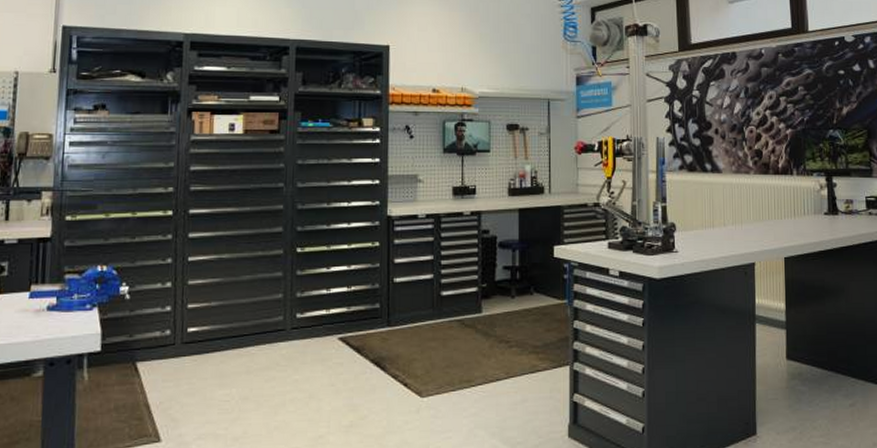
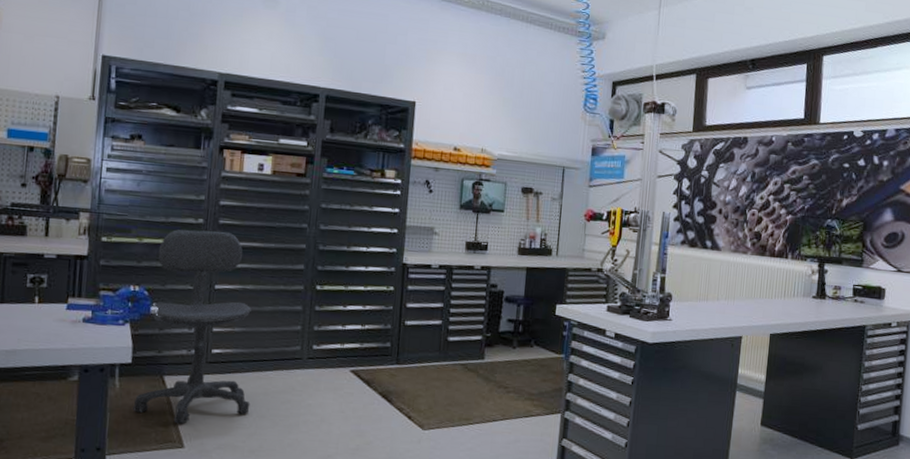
office chair: none [103,198,232,415] -> present [133,229,251,424]

